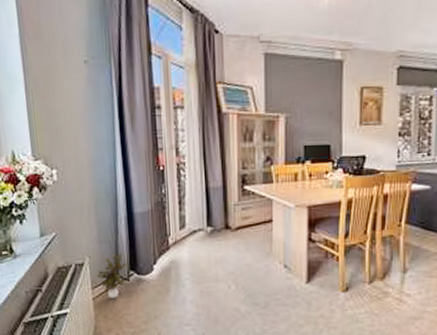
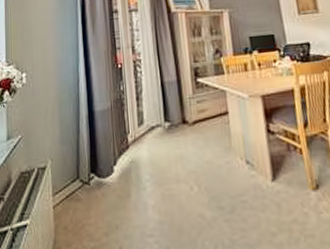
potted plant: present [96,254,130,298] -> none [57,155,90,206]

